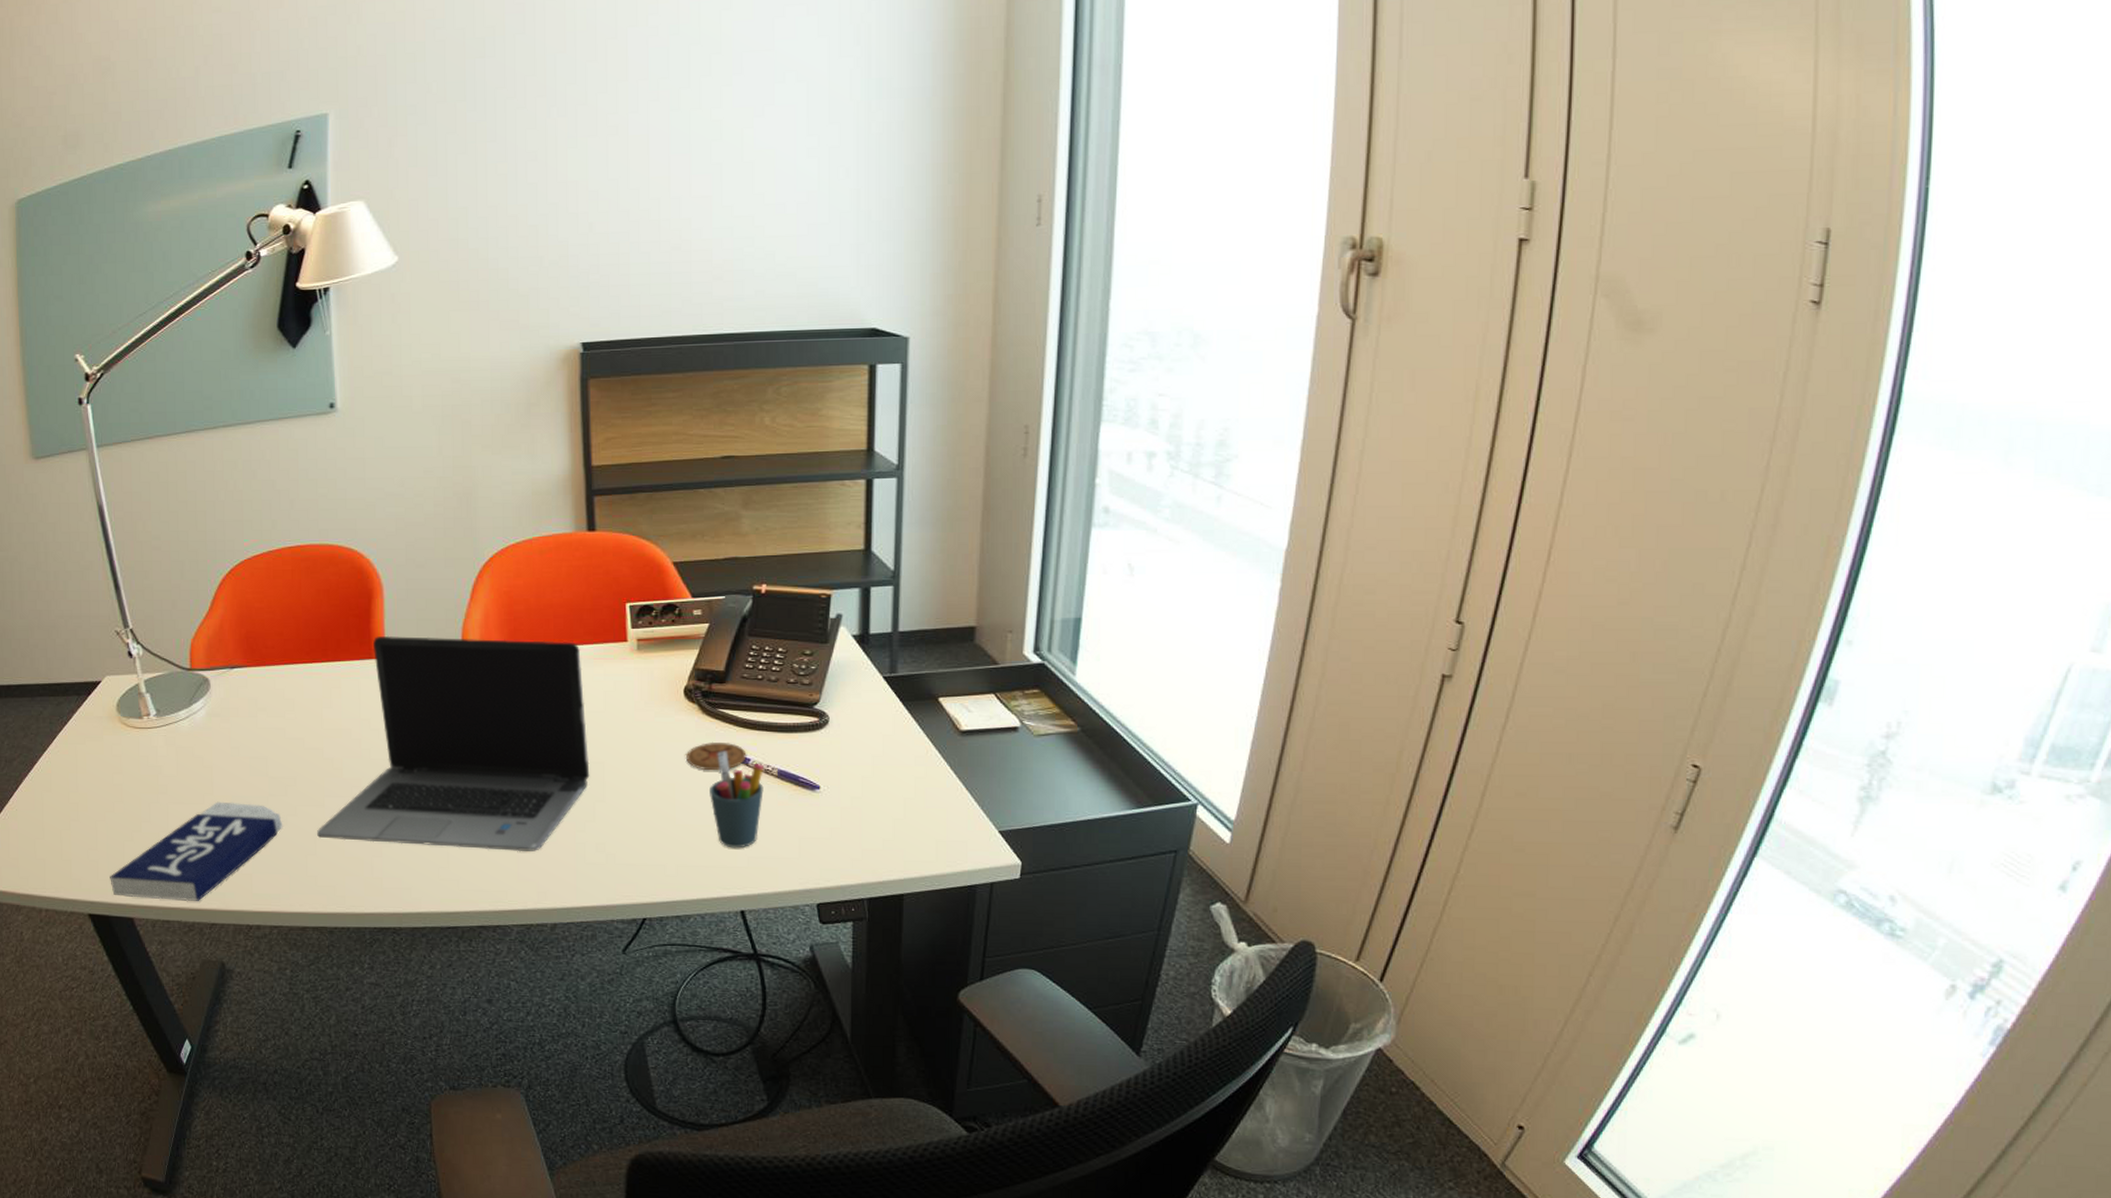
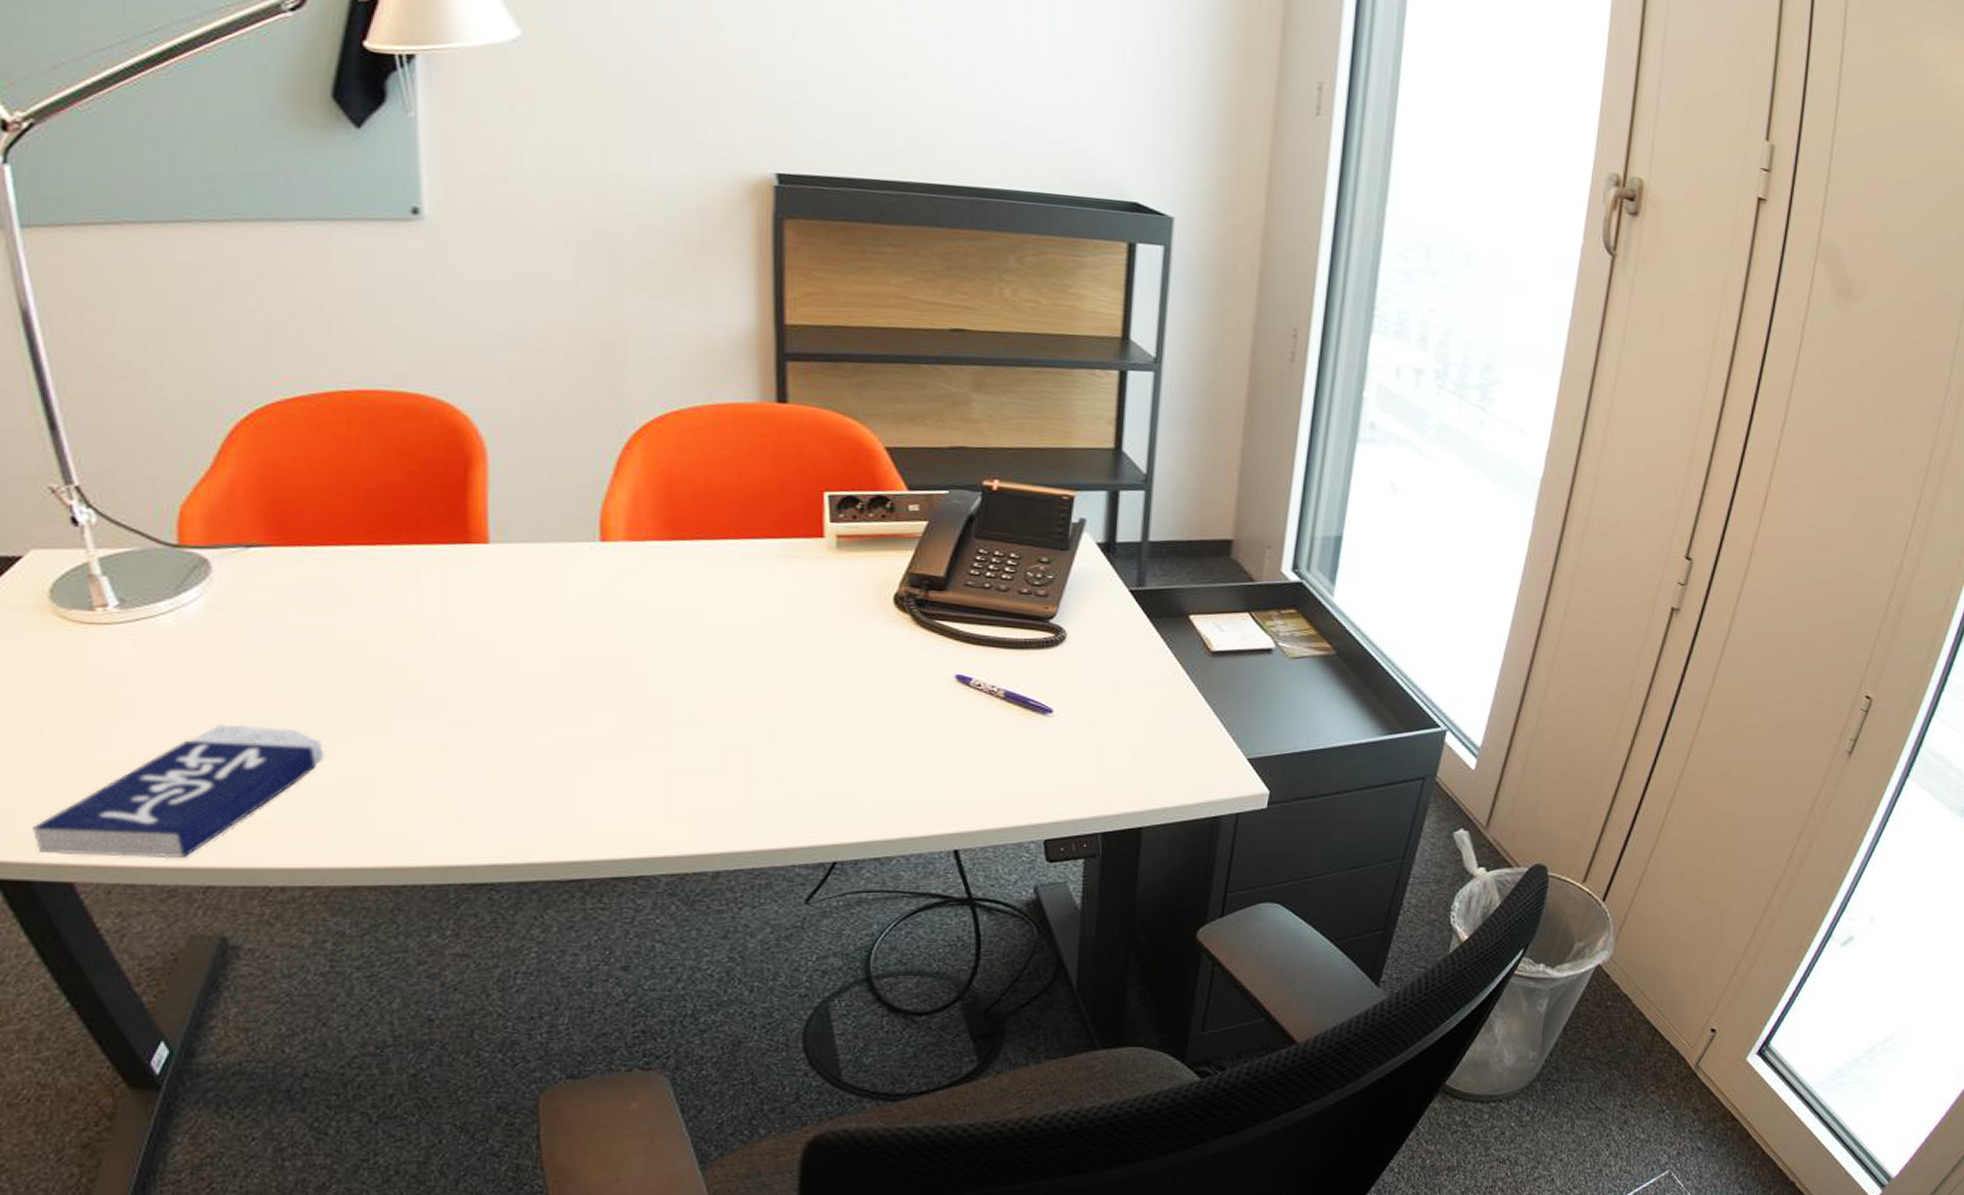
laptop computer: present [317,635,590,852] -> none [378,514,770,787]
coaster: present [686,741,747,771] -> none [894,657,968,692]
pen holder: present [710,751,764,849] -> none [921,668,987,780]

